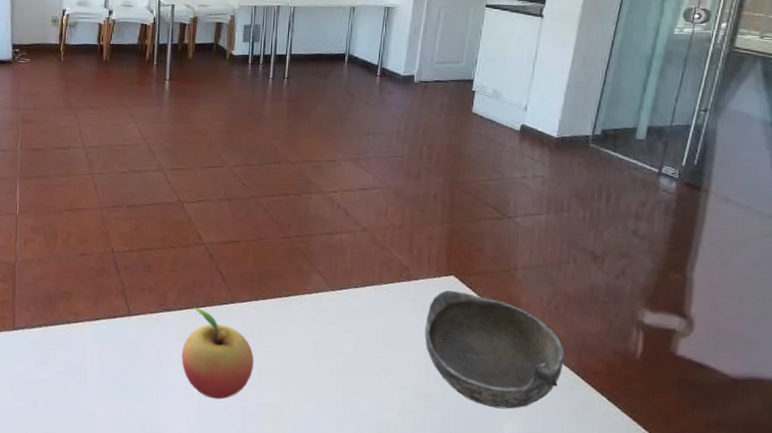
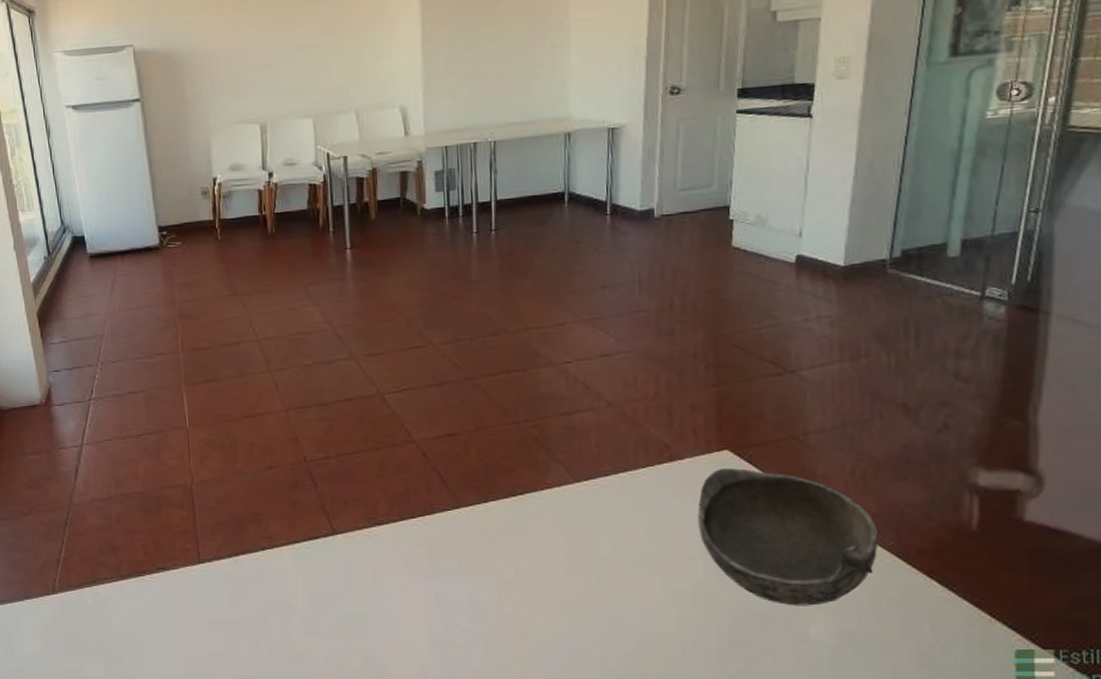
fruit: present [181,307,254,400] -> none [402,517,491,624]

